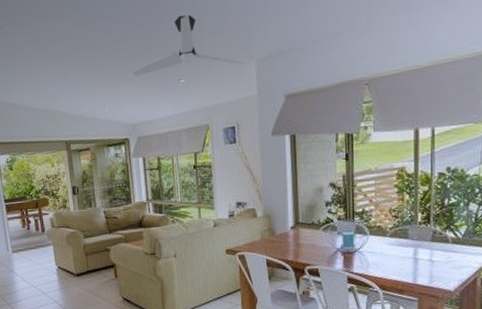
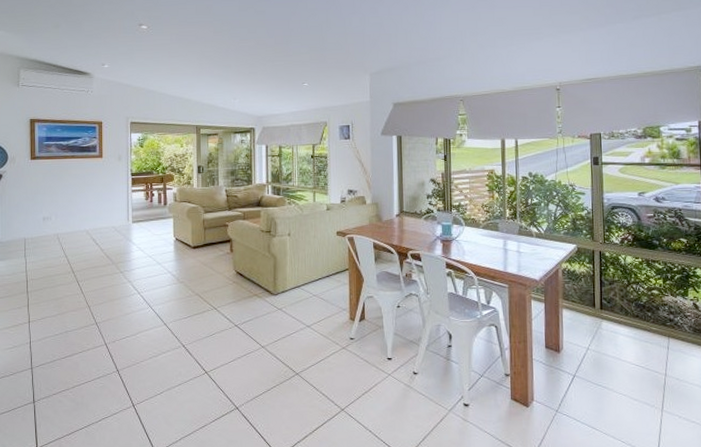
ceiling fan: present [132,15,245,77] -> none [262,32,360,78]

